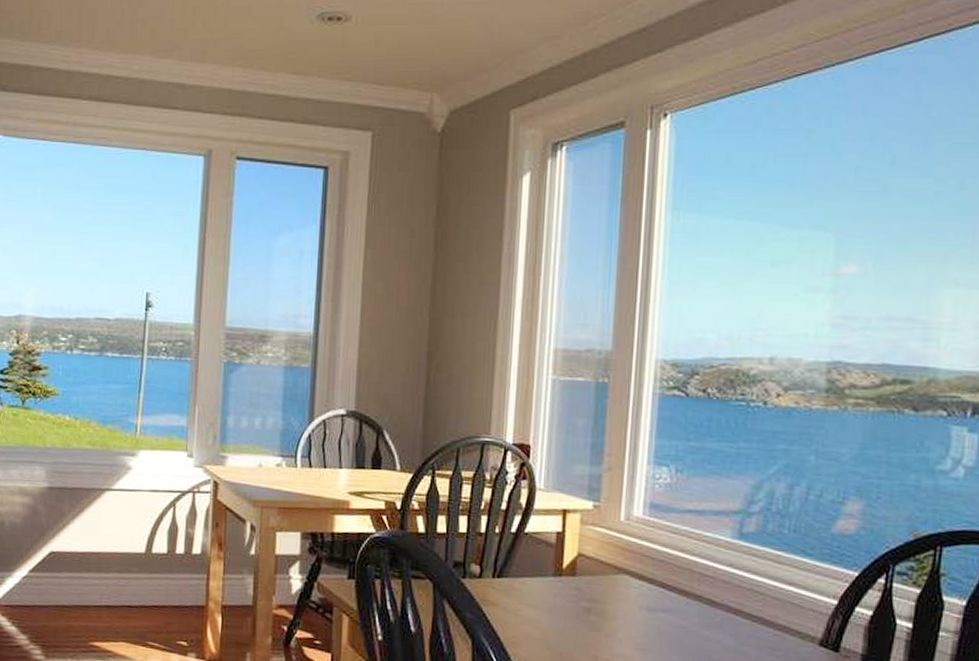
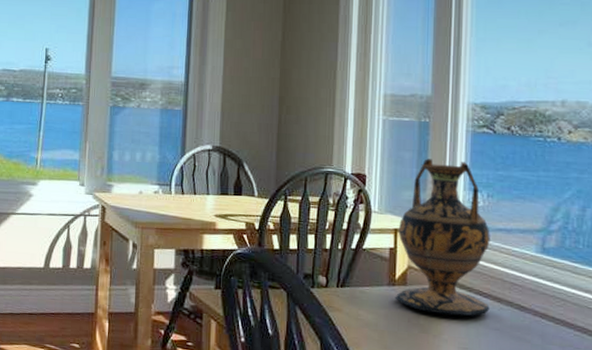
vase: none [561,426,678,612] -> present [395,159,490,316]

